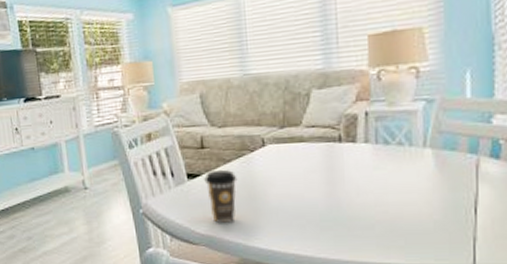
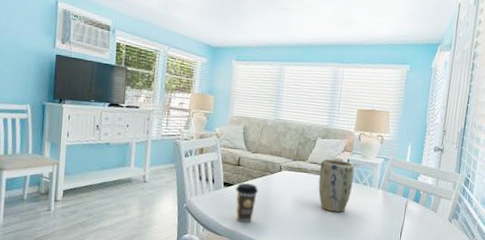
plant pot: none [323,115,380,192] -> present [318,159,355,213]

